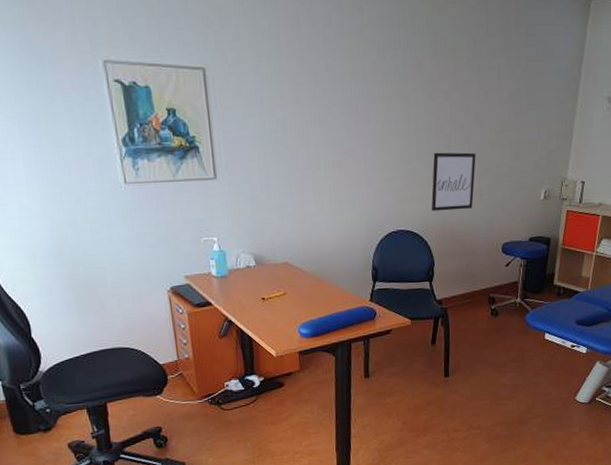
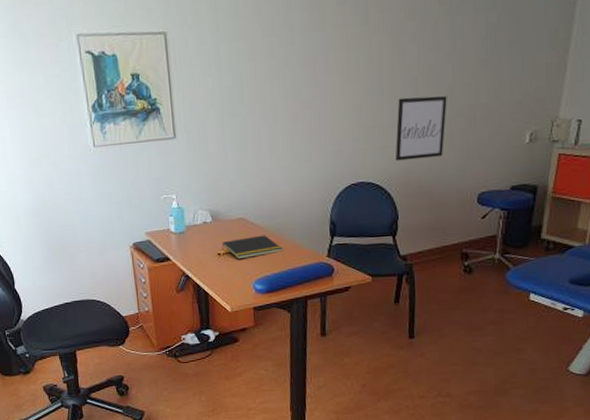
notepad: none [265,279,327,304] -> present [221,235,282,260]

